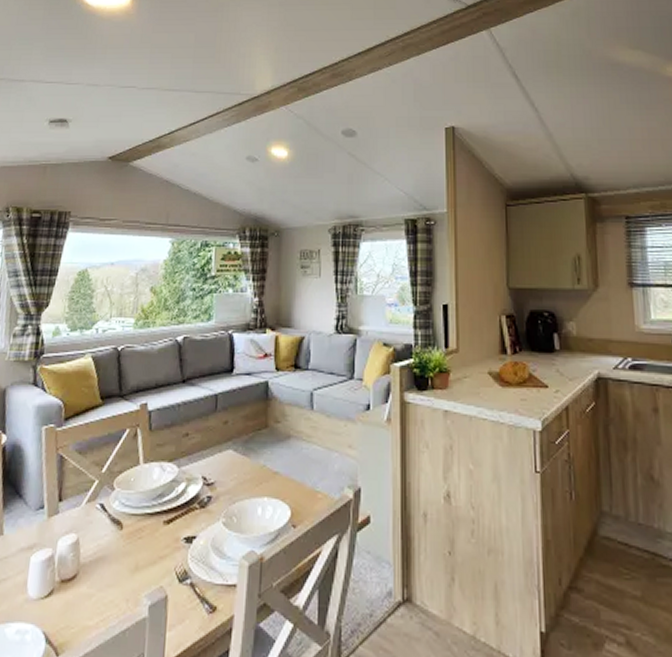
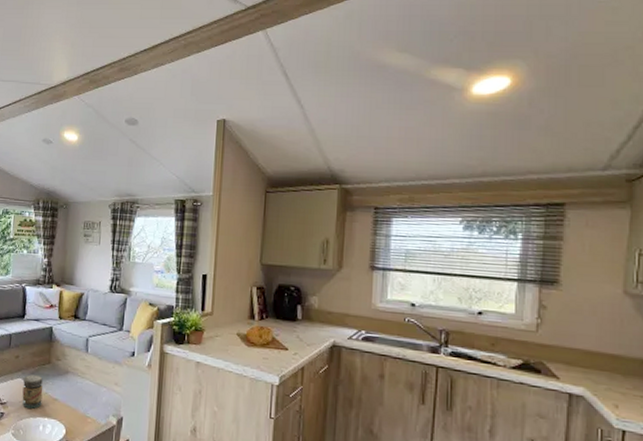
jar: none [234,444,260,487] -> present [22,374,43,409]

